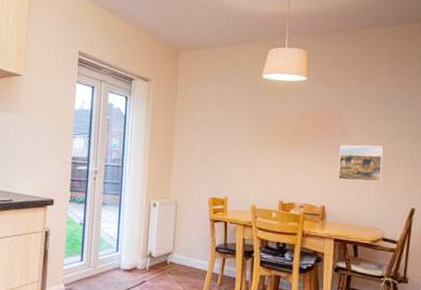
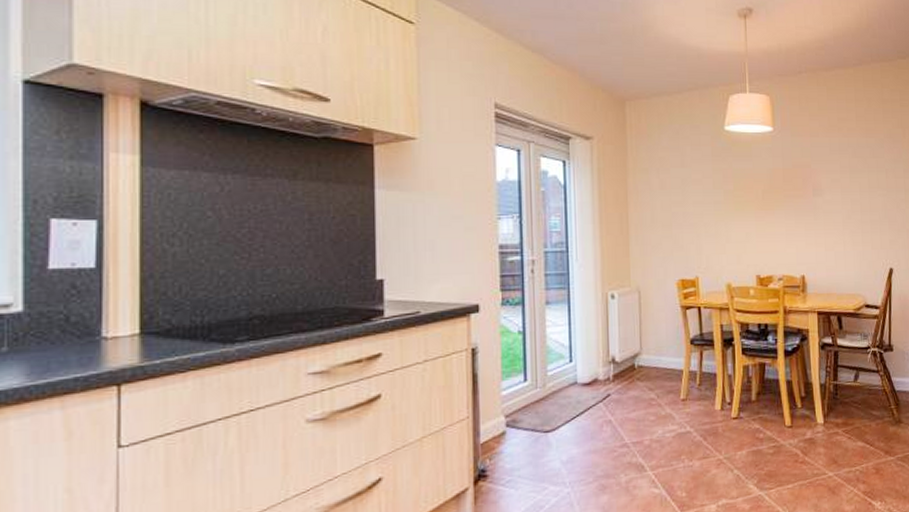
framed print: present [338,145,383,182] -> none [814,202,858,244]

